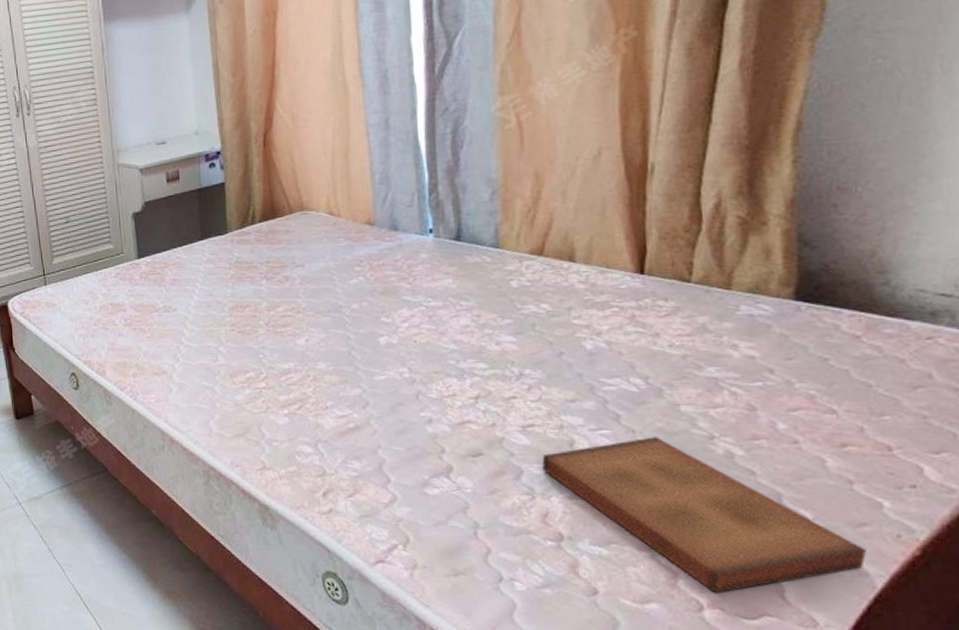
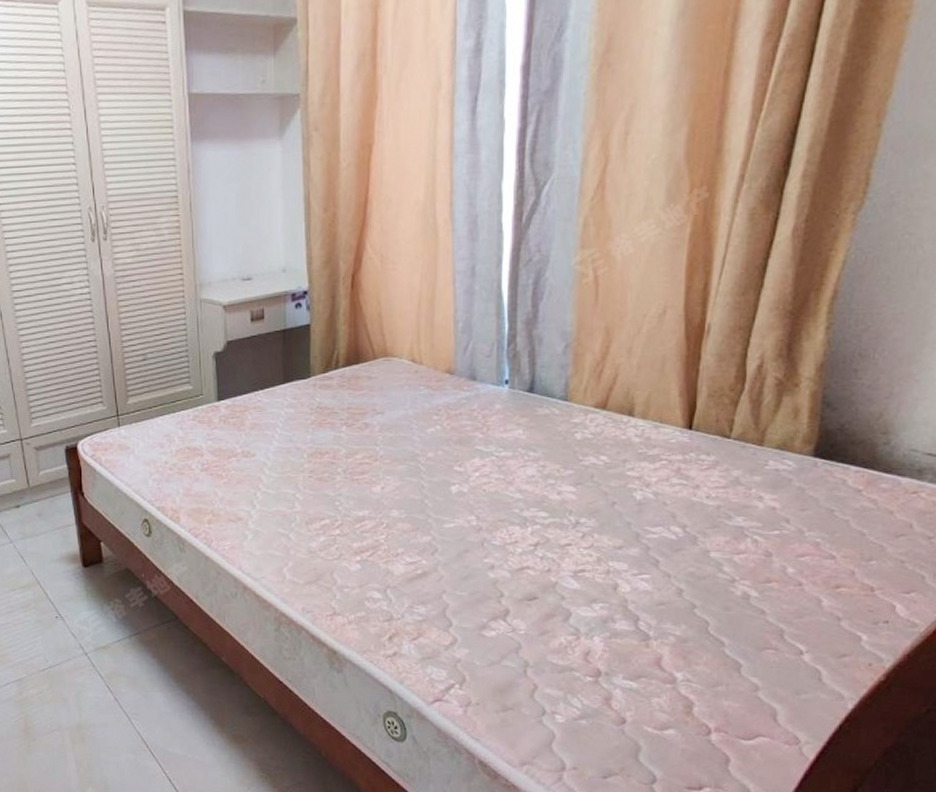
book: present [542,437,866,593] -> none [588,581,844,718]

